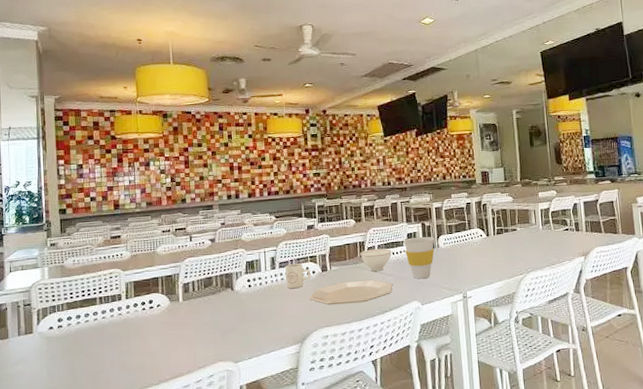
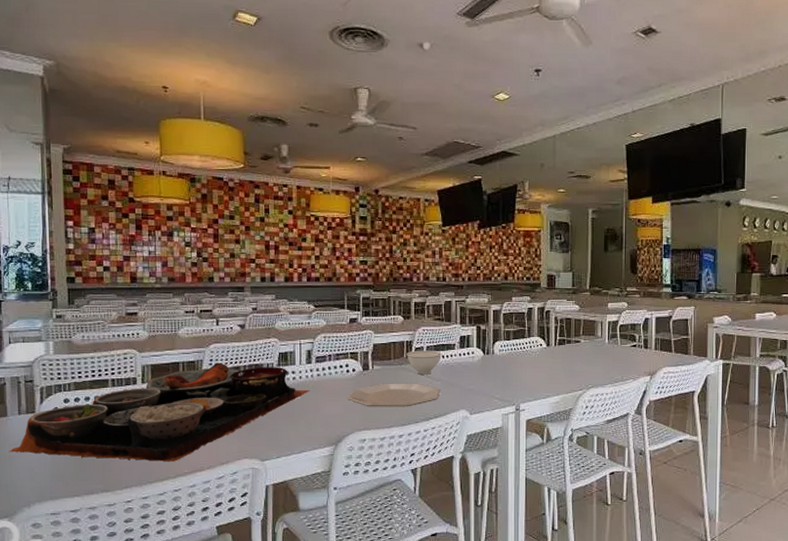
food tray: none [9,274,275,372] -> present [7,362,310,462]
mug: present [285,263,311,289] -> none [322,358,351,387]
cup: present [404,236,435,280] -> none [456,341,490,387]

